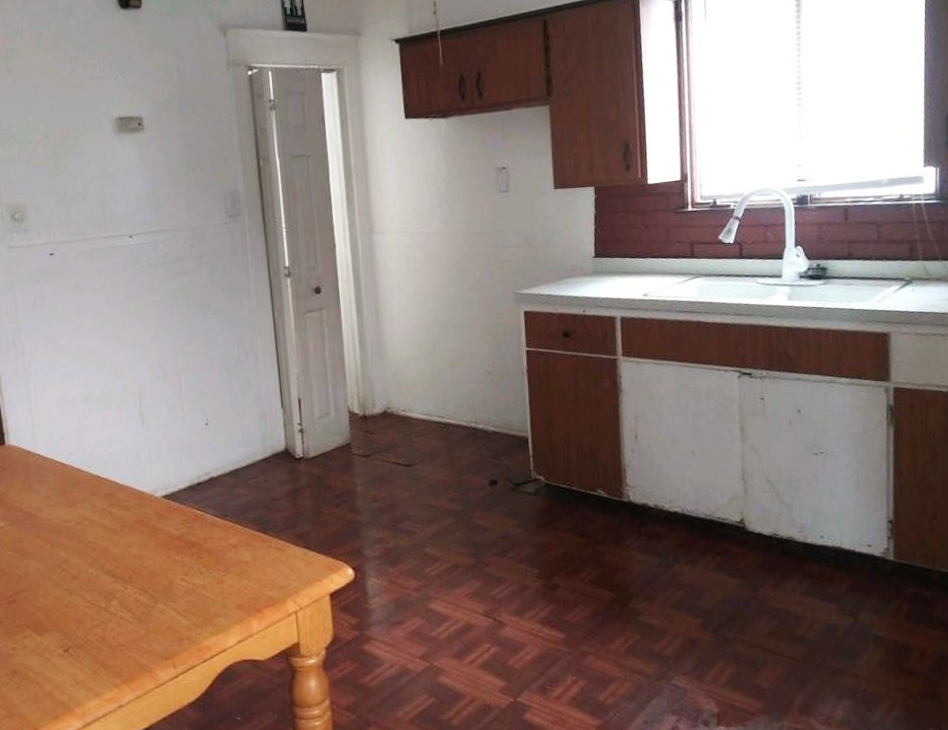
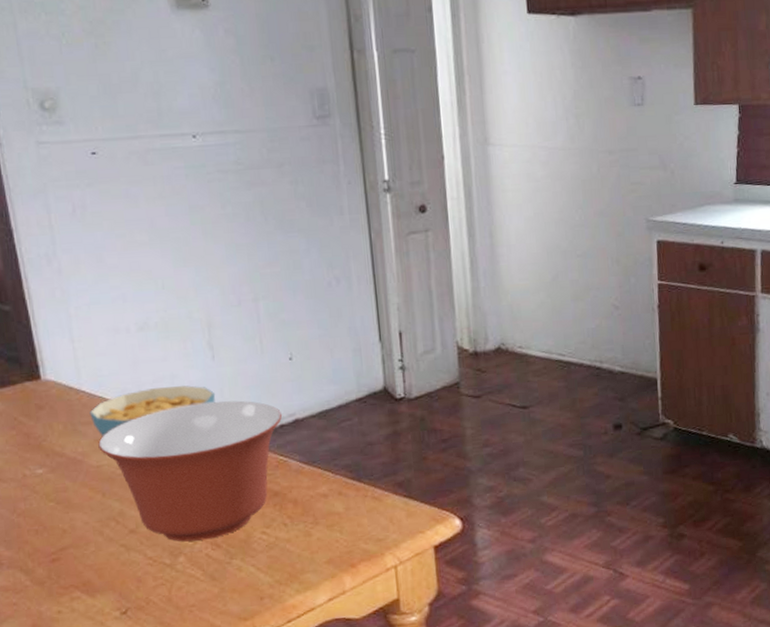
cereal bowl: none [43,448,145,494] -> present [89,385,216,436]
mixing bowl: none [49,461,200,587] -> present [98,400,283,542]

